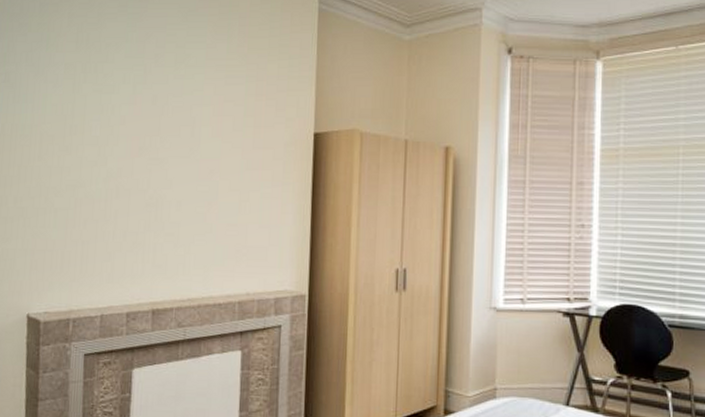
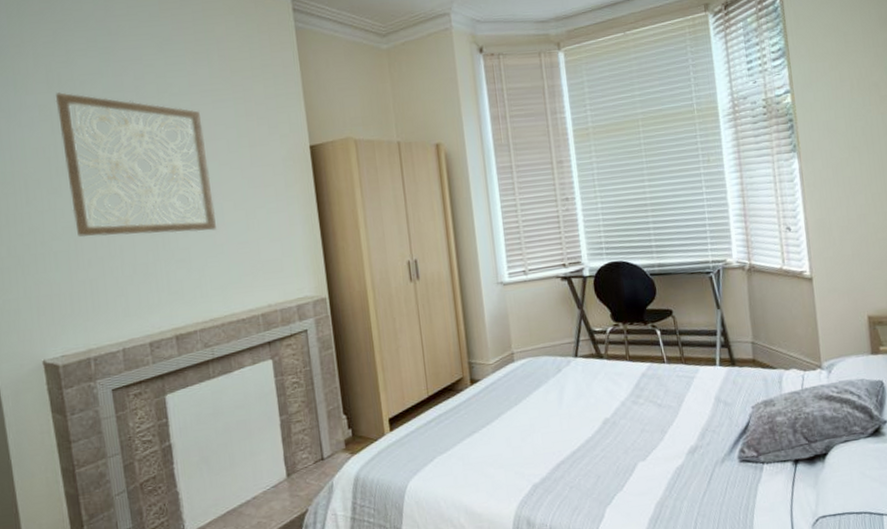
wall art: none [78,53,212,208] -> present [55,92,216,238]

